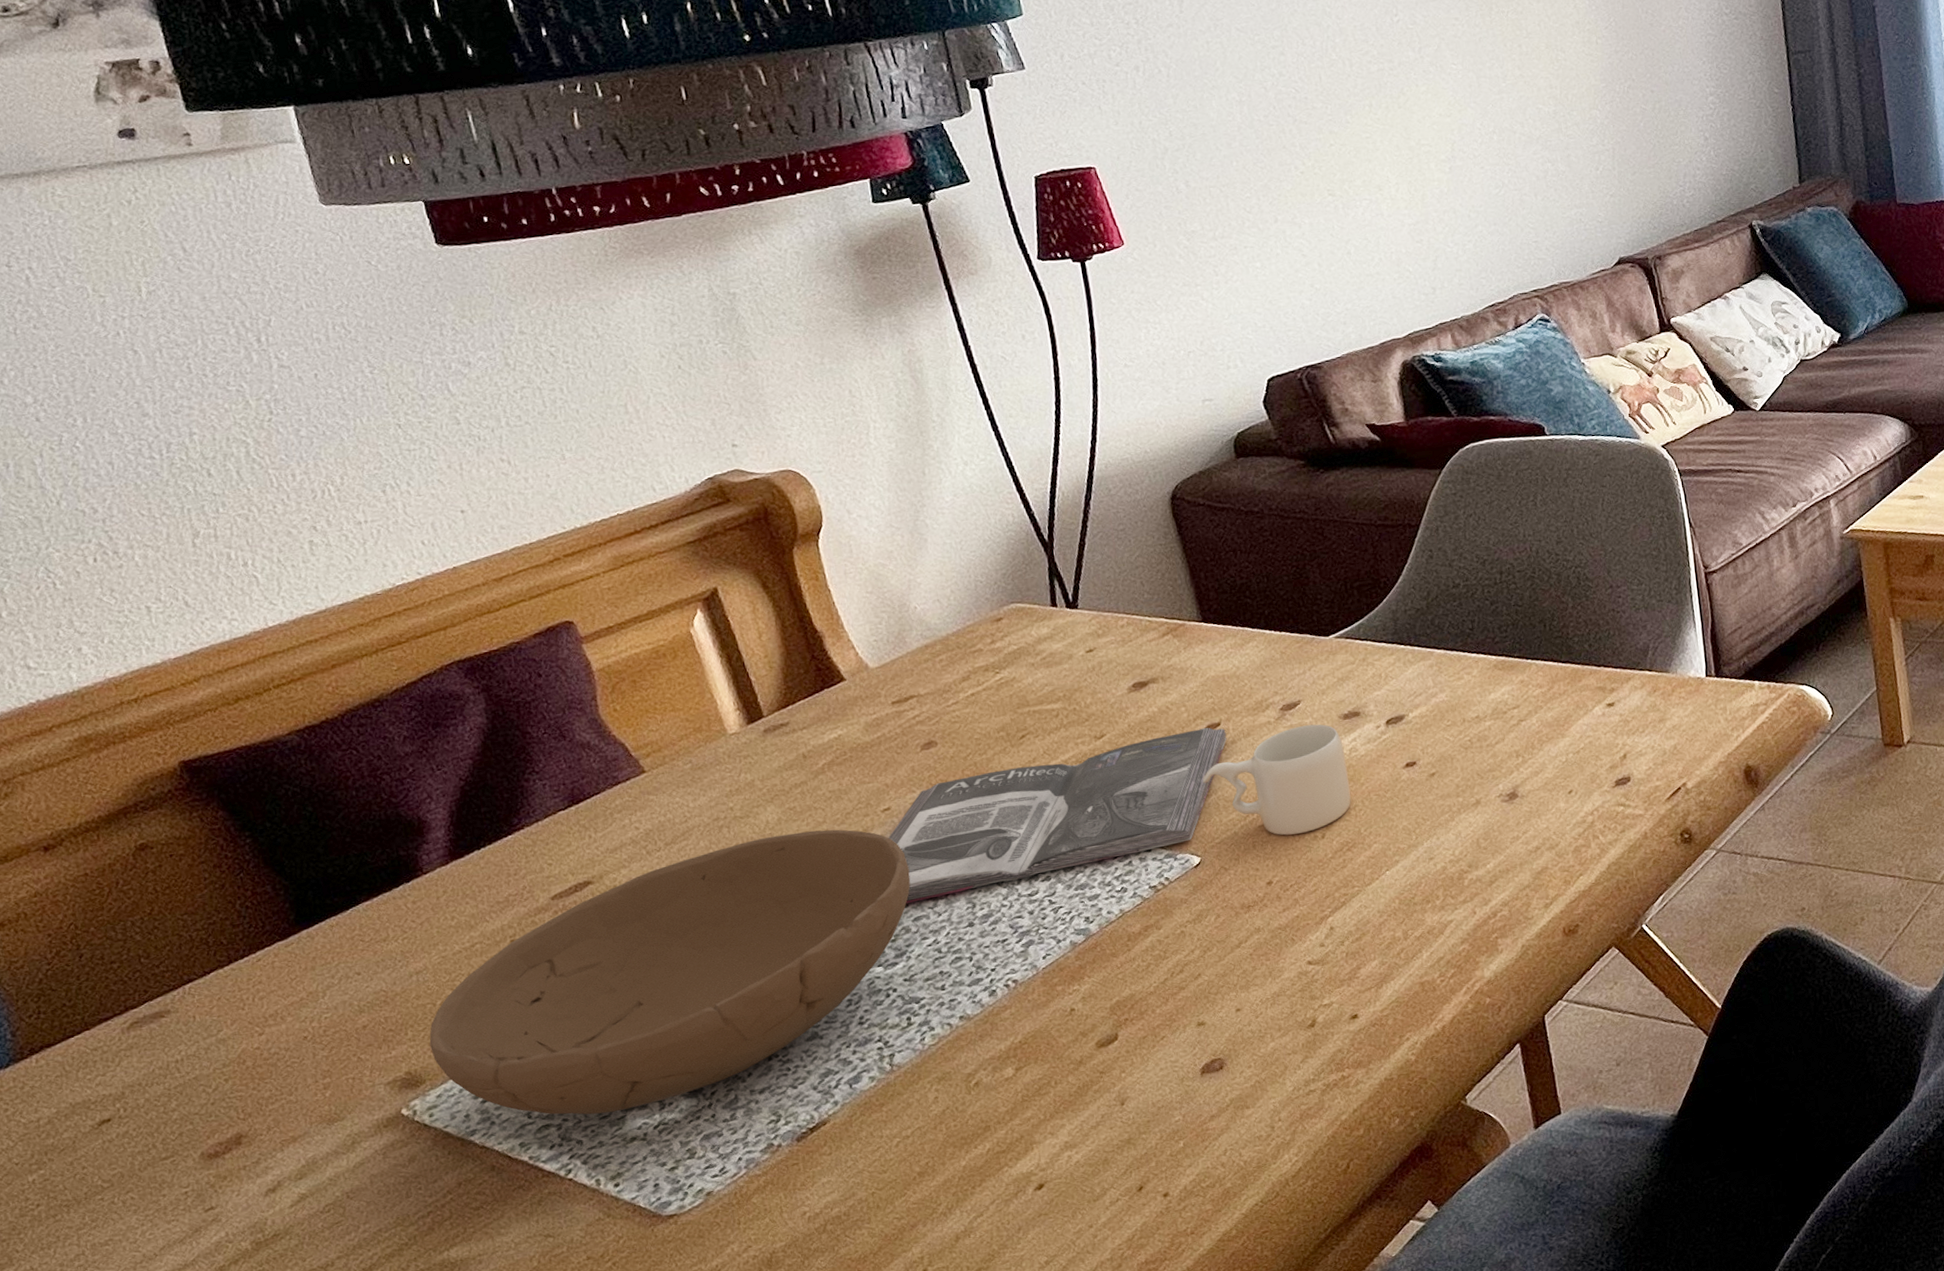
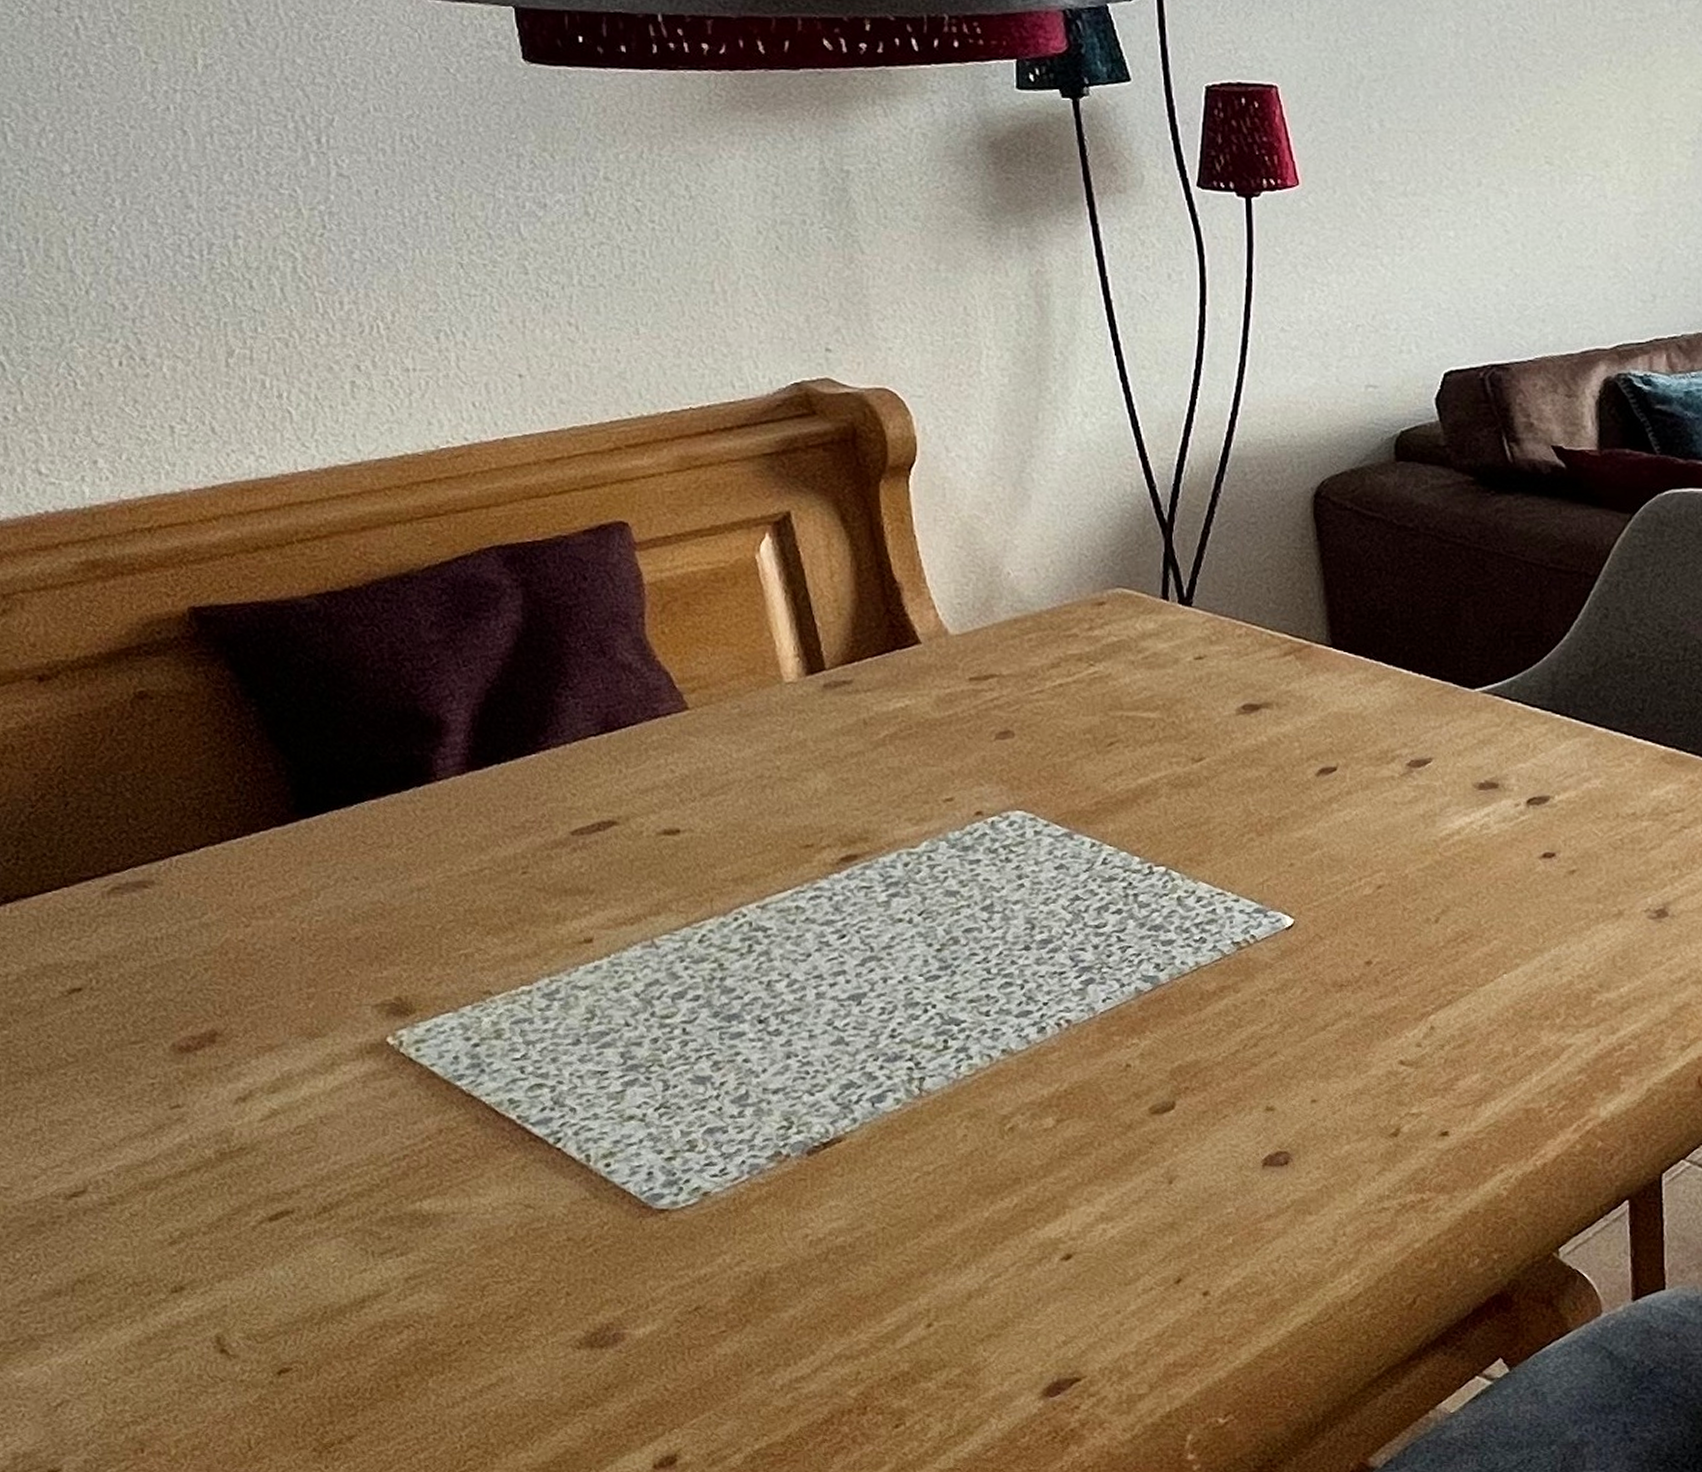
bowl: present [429,829,911,1115] -> none [424,807,966,1084]
magazine: present [888,727,1227,903] -> none [947,770,1342,911]
mug: present [1202,724,1352,836] -> none [1307,788,1476,912]

